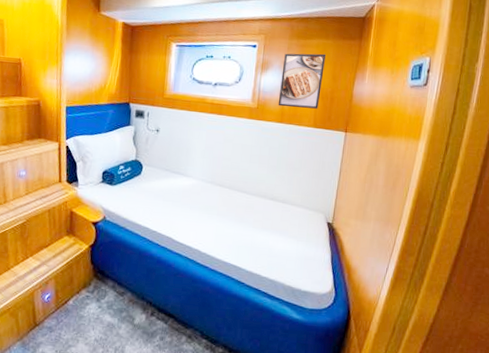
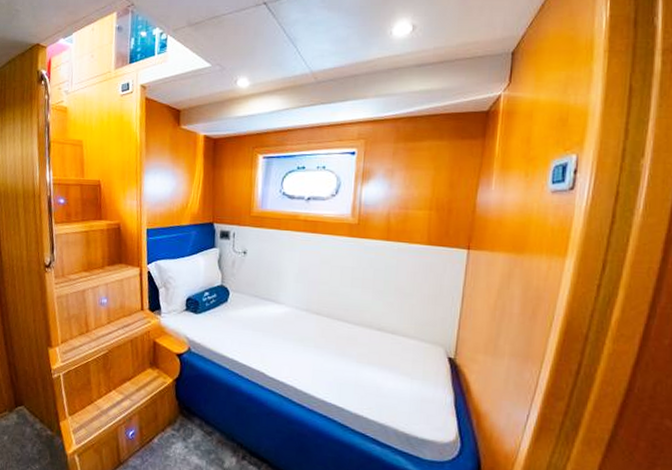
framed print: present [278,53,326,109] -> none [383,157,440,223]

